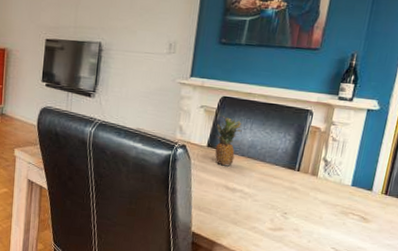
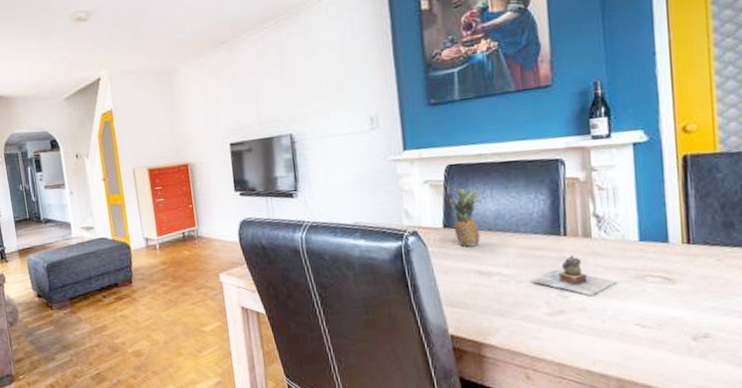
teapot: none [264,186,328,221] -> present [532,254,618,297]

